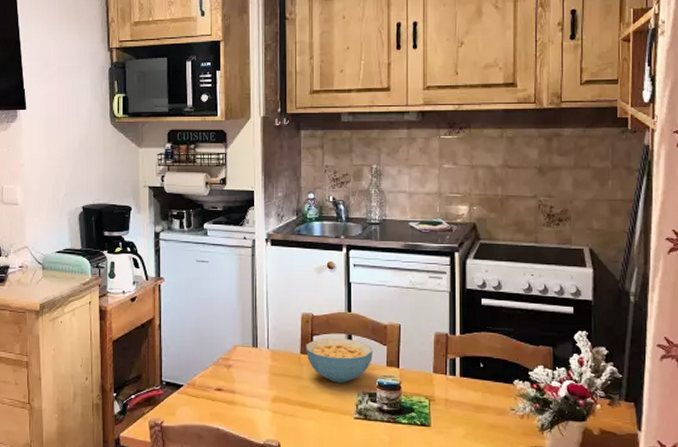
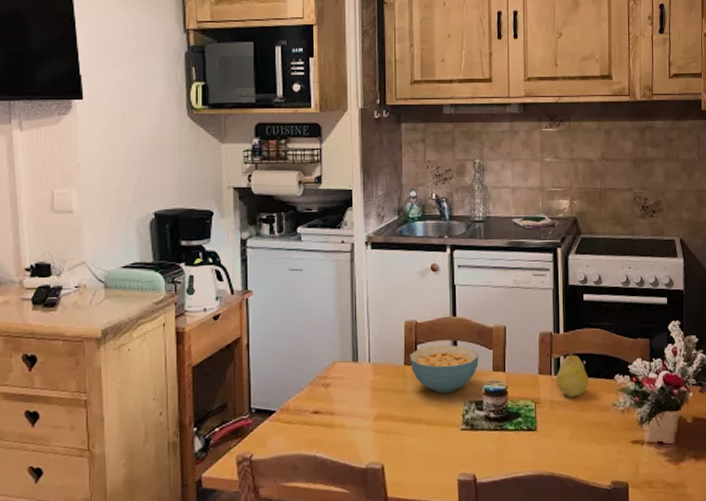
fruit: none [452,352,486,398] -> present [557,350,589,397]

